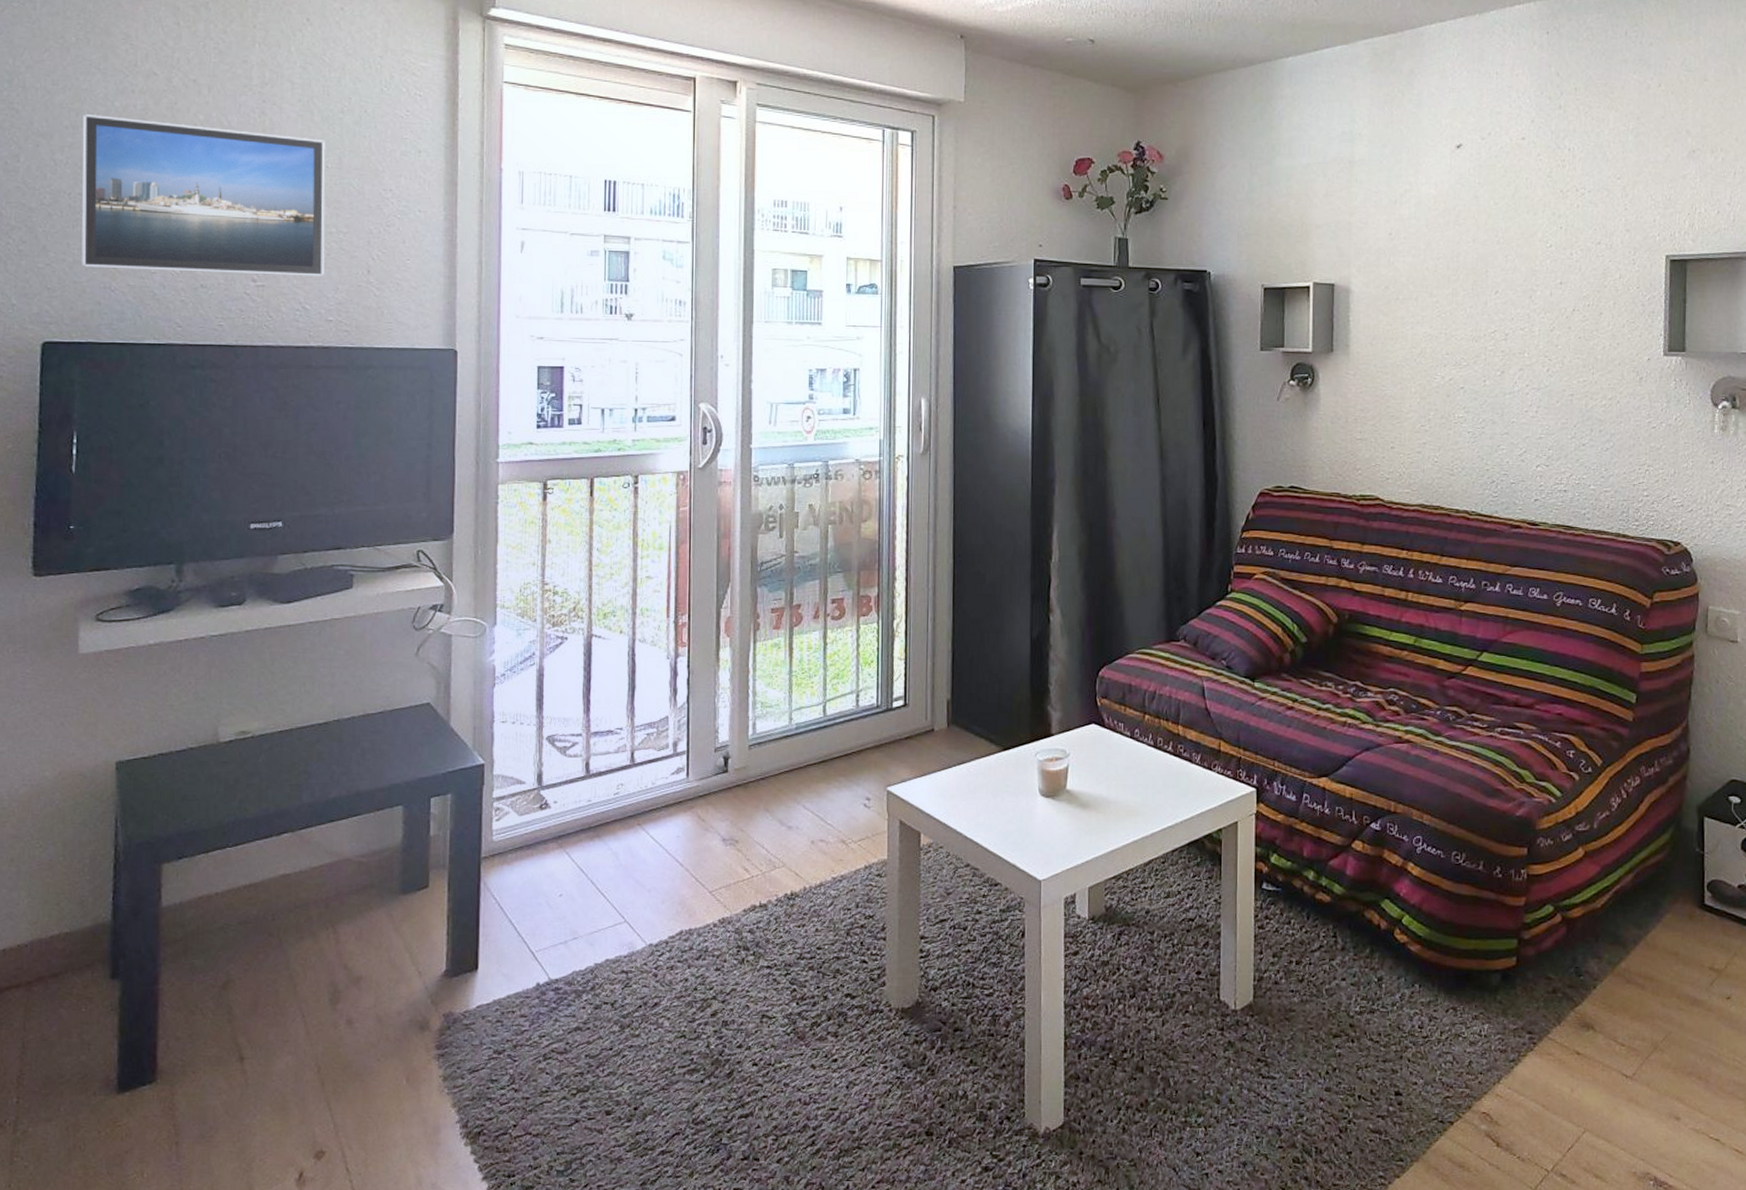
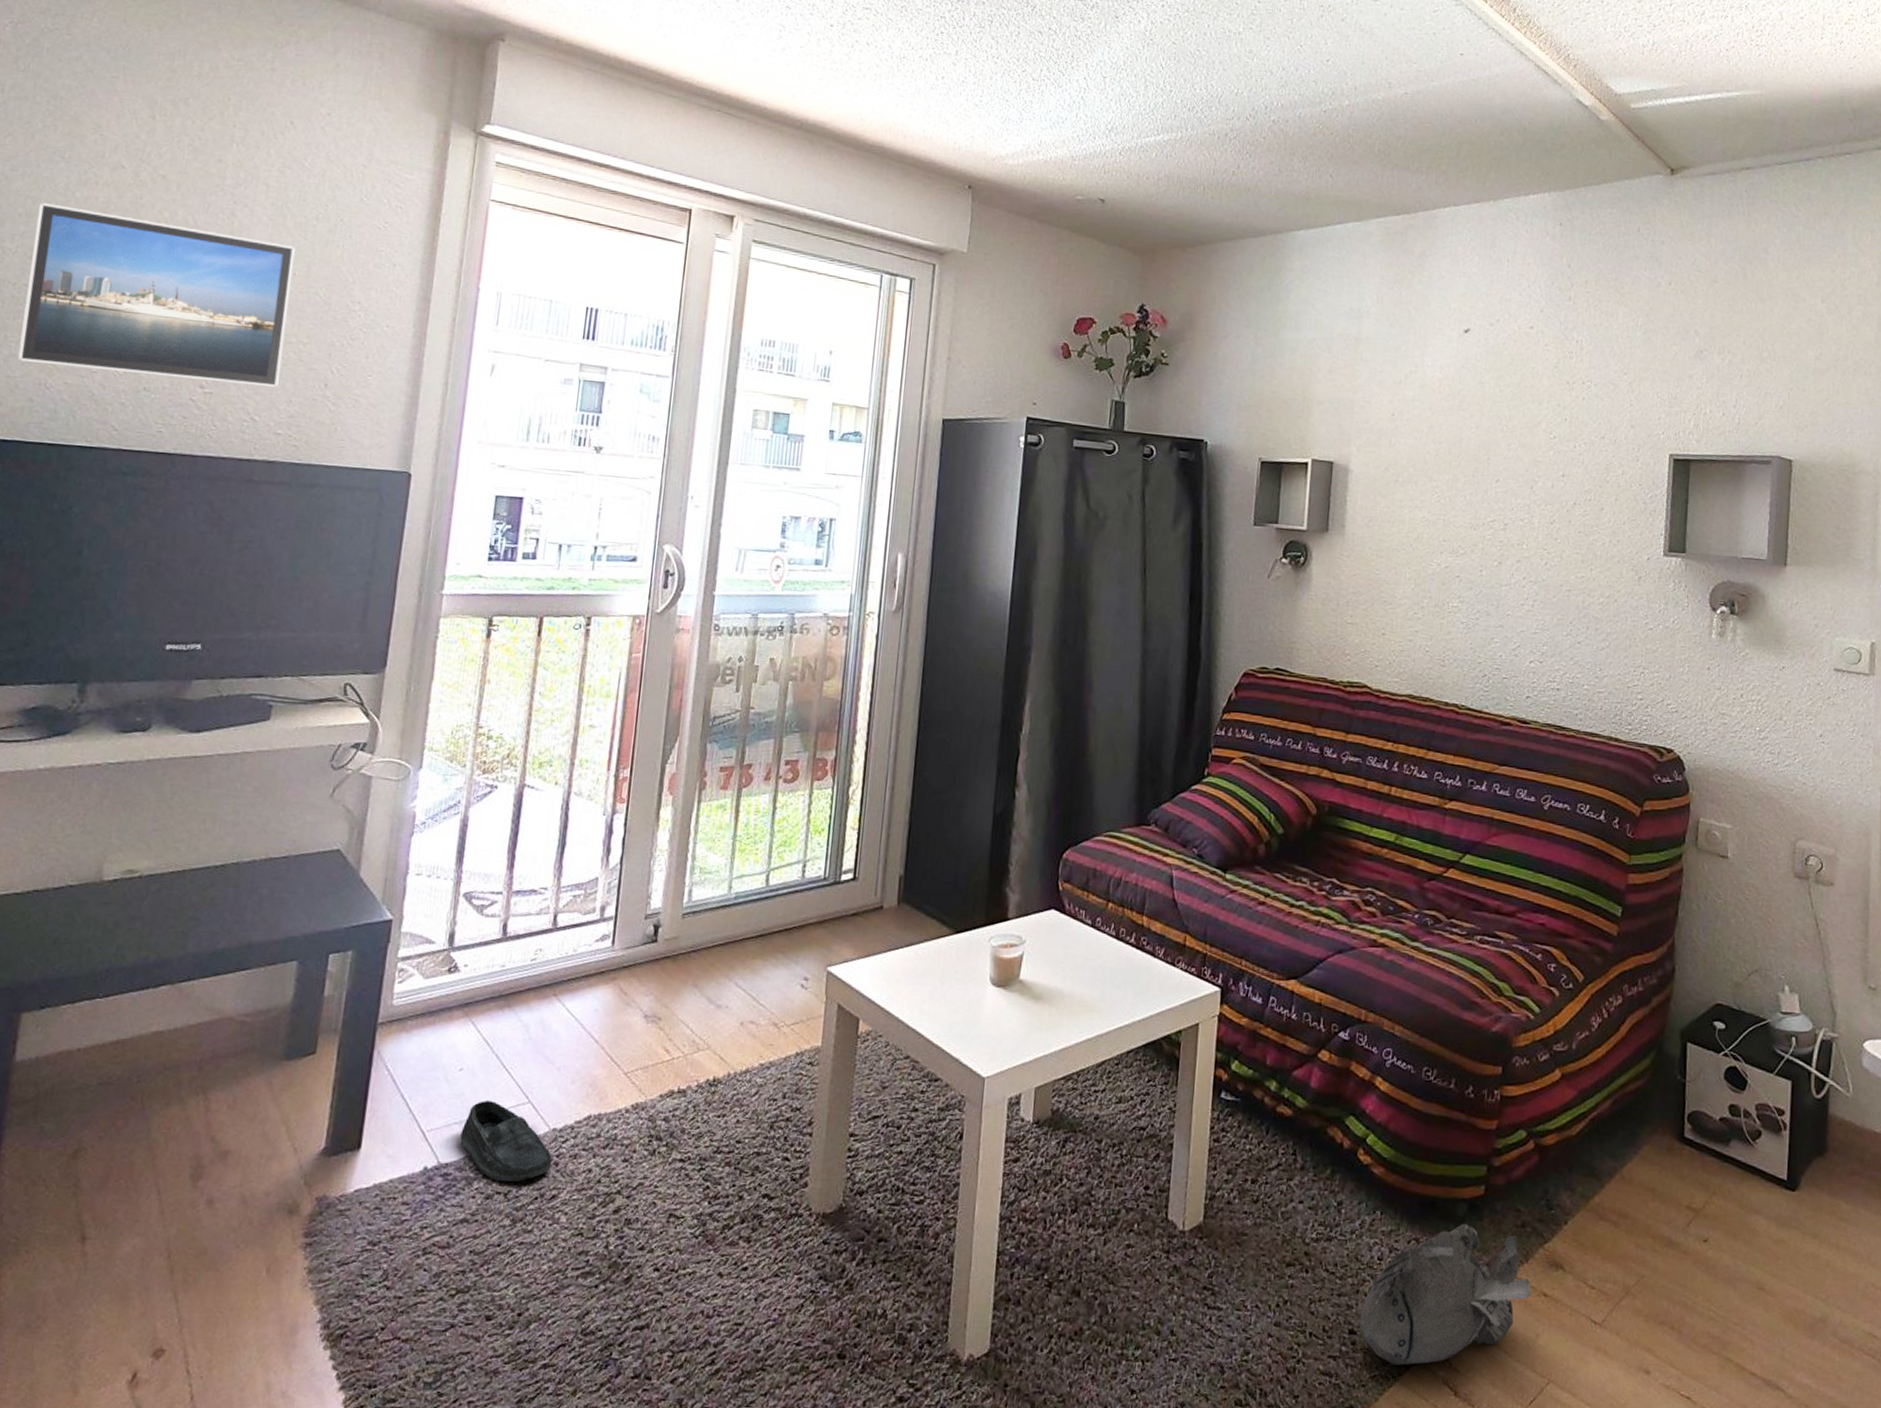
shoe: none [566,921,652,993] -> present [460,1100,553,1182]
plush toy: none [1404,992,1565,1122] -> present [1359,1223,1532,1366]

